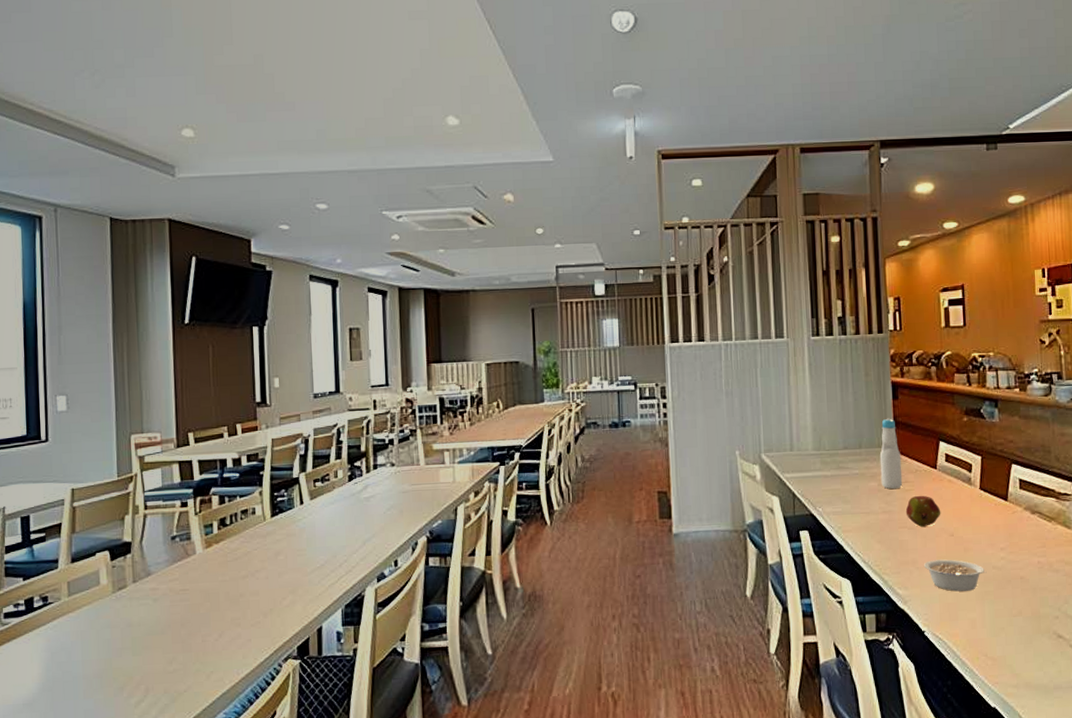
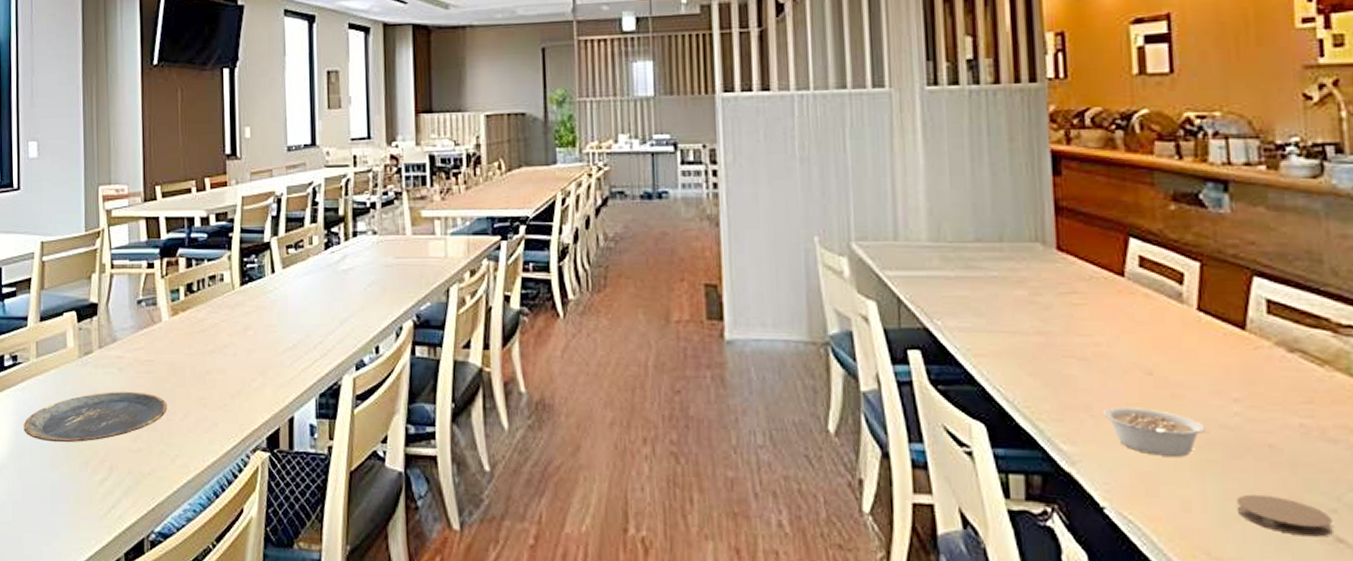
plate: none [55,619,203,673] -> present [23,392,168,443]
bottle: present [879,418,903,490] -> none [1031,201,1069,302]
fruit: present [905,495,941,527] -> none [1073,312,1132,358]
coaster: none [1002,611,1056,637] -> present [1235,494,1333,537]

